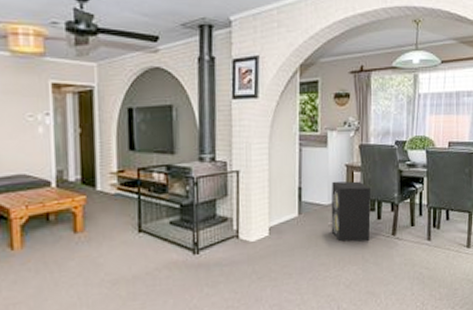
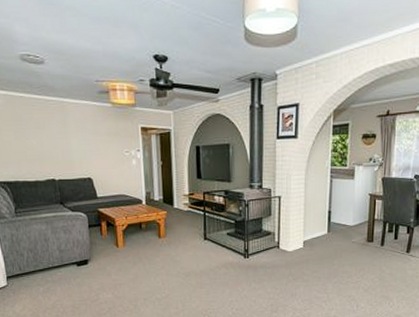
speaker: present [331,181,371,242] -> none [354,207,390,256]

